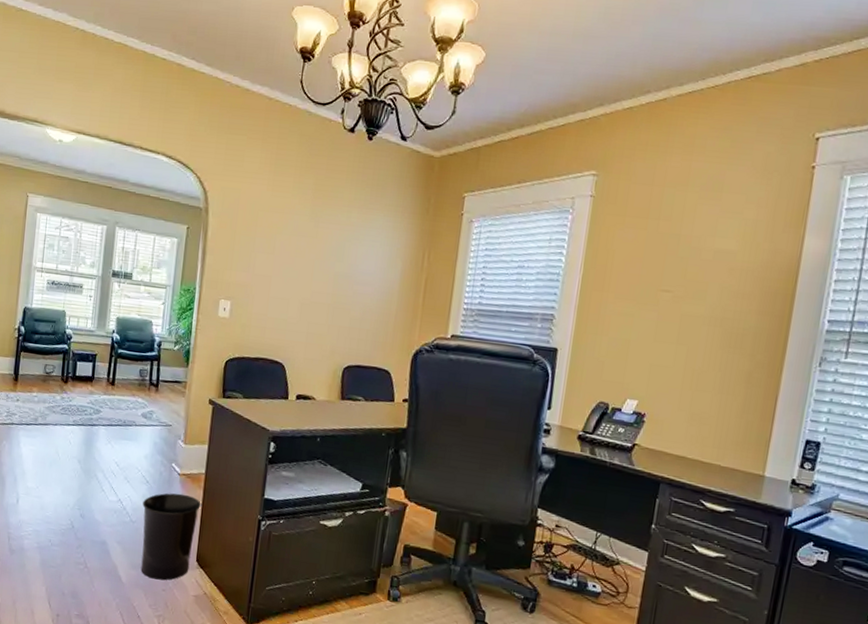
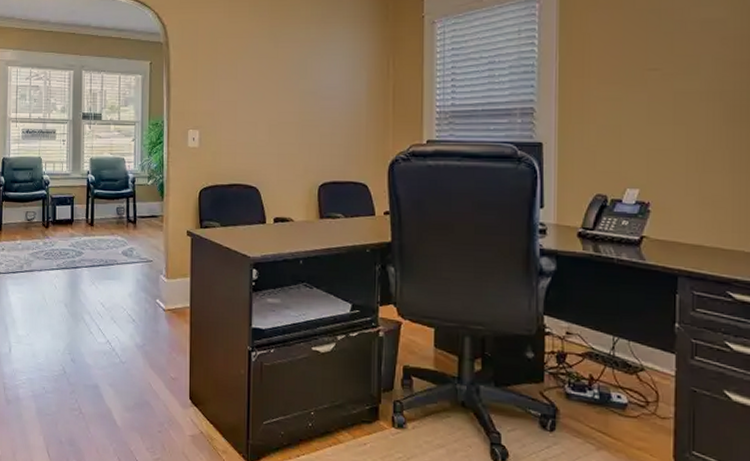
waste bin: present [140,493,201,581] -> none [131,329,189,422]

